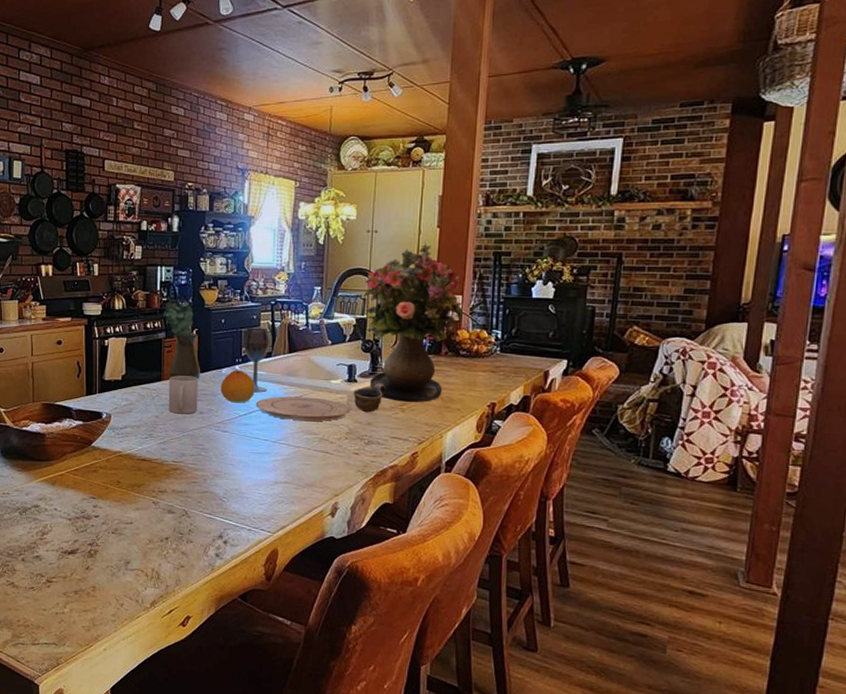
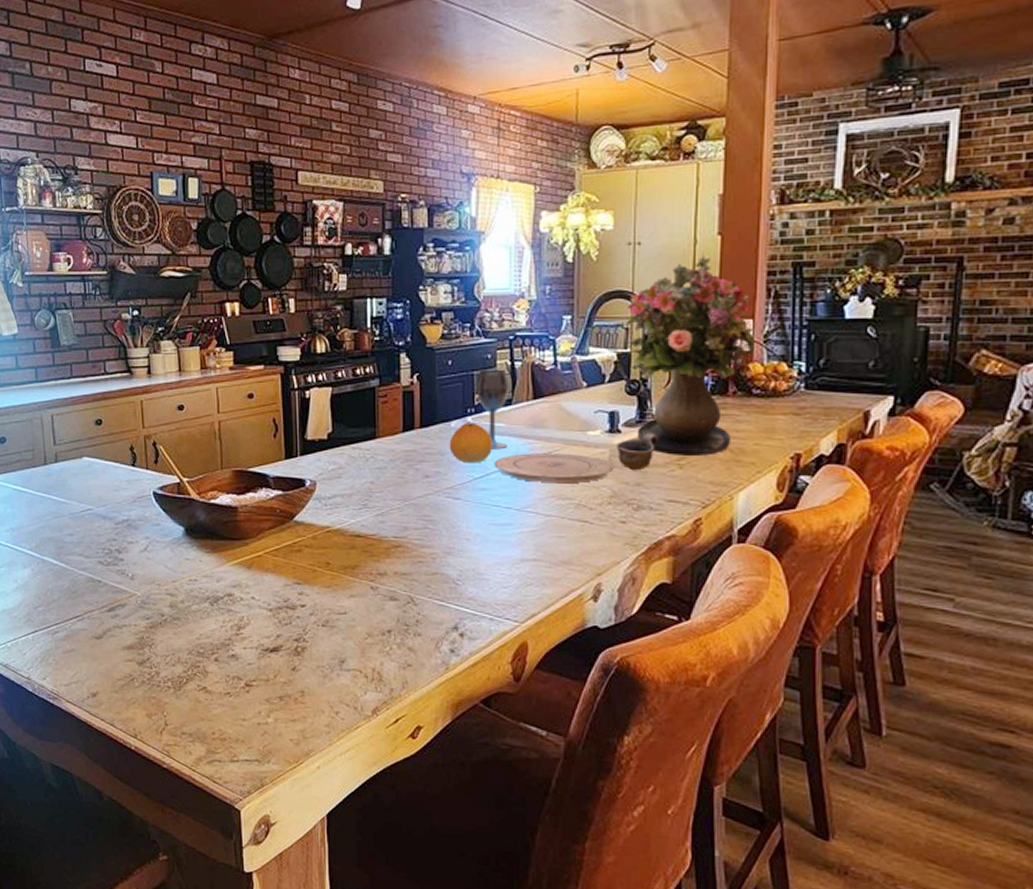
vase: present [163,297,201,382] -> none [376,335,425,439]
mug: present [168,375,198,414] -> none [385,432,422,479]

